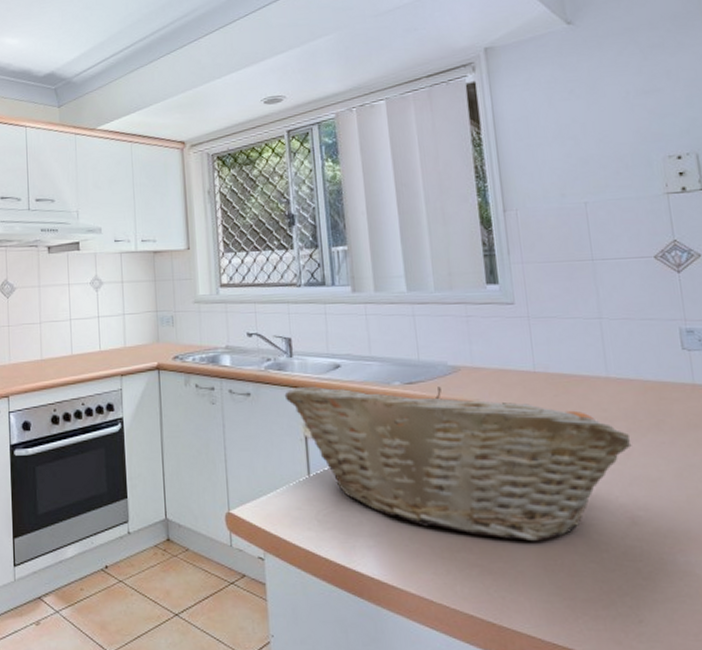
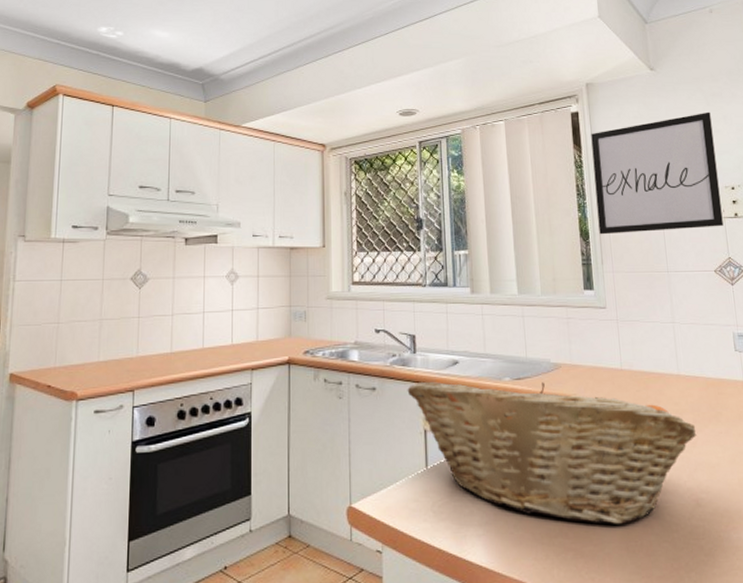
wall art: none [491,67,667,222] -> present [591,112,724,235]

